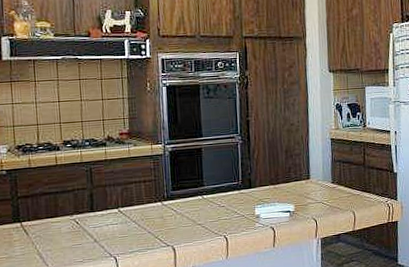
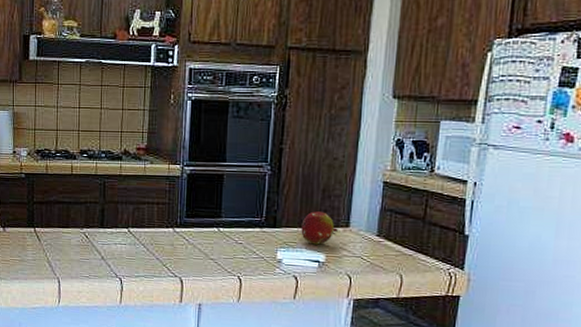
fruit: none [272,169,301,198] -> present [301,211,338,245]

